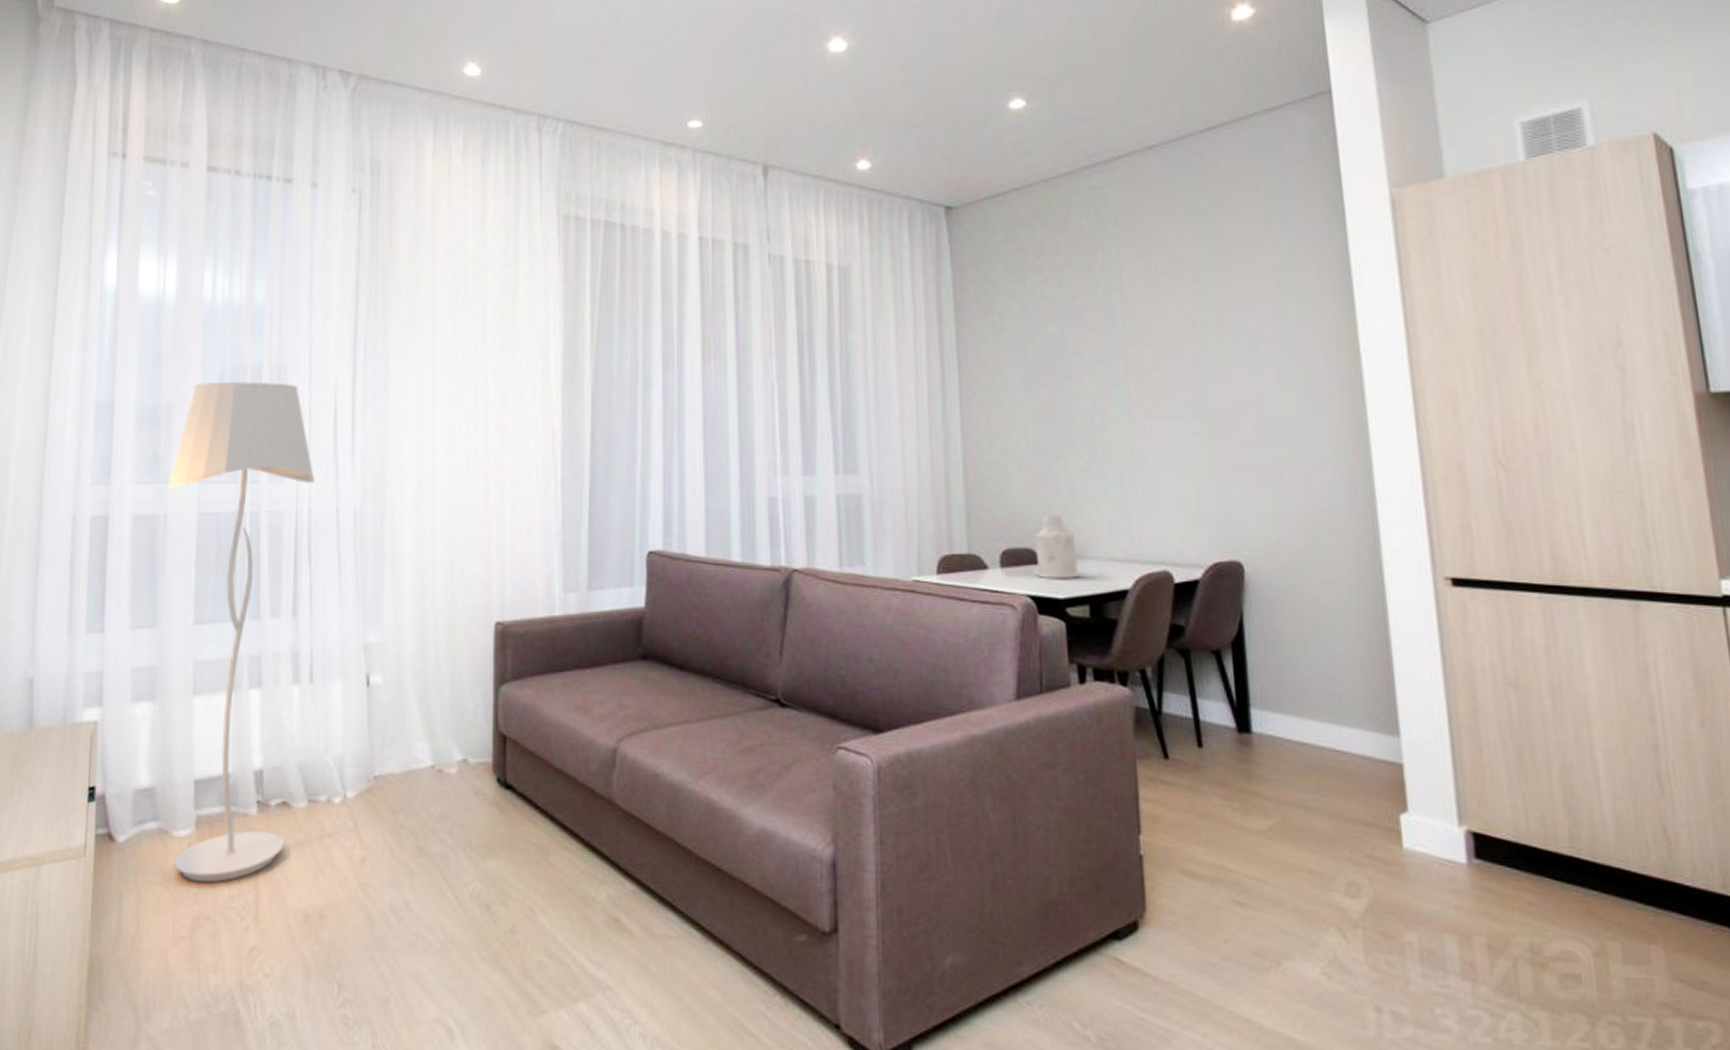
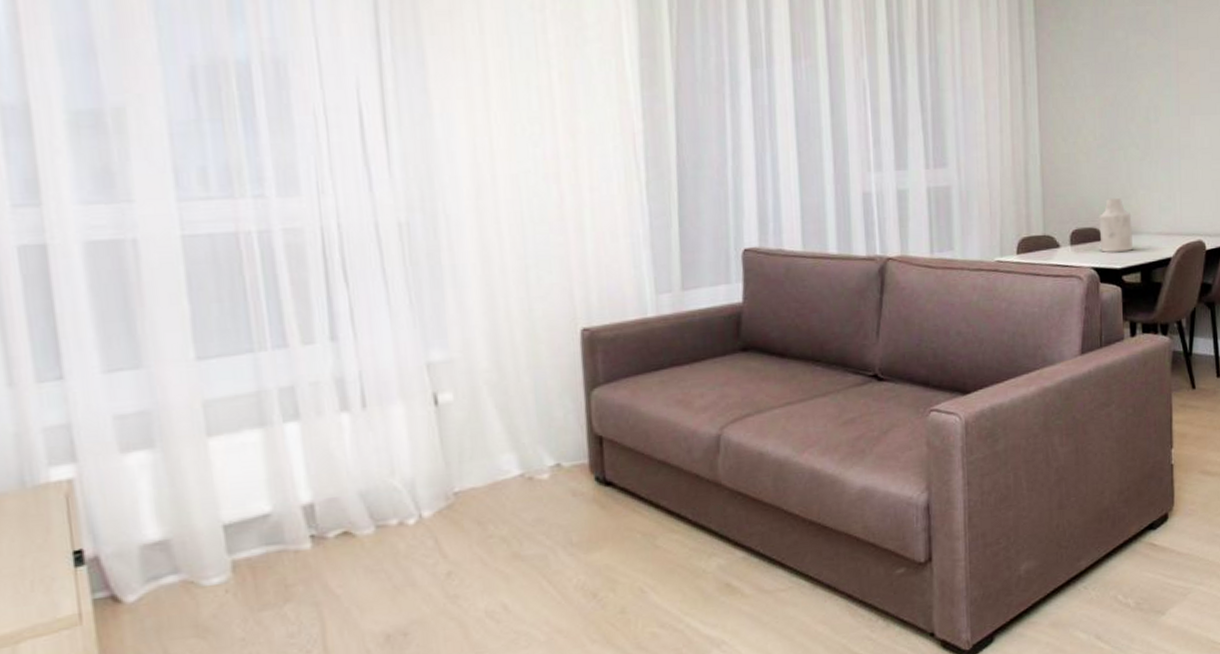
floor lamp: present [167,382,315,883] -> none [130,79,351,627]

